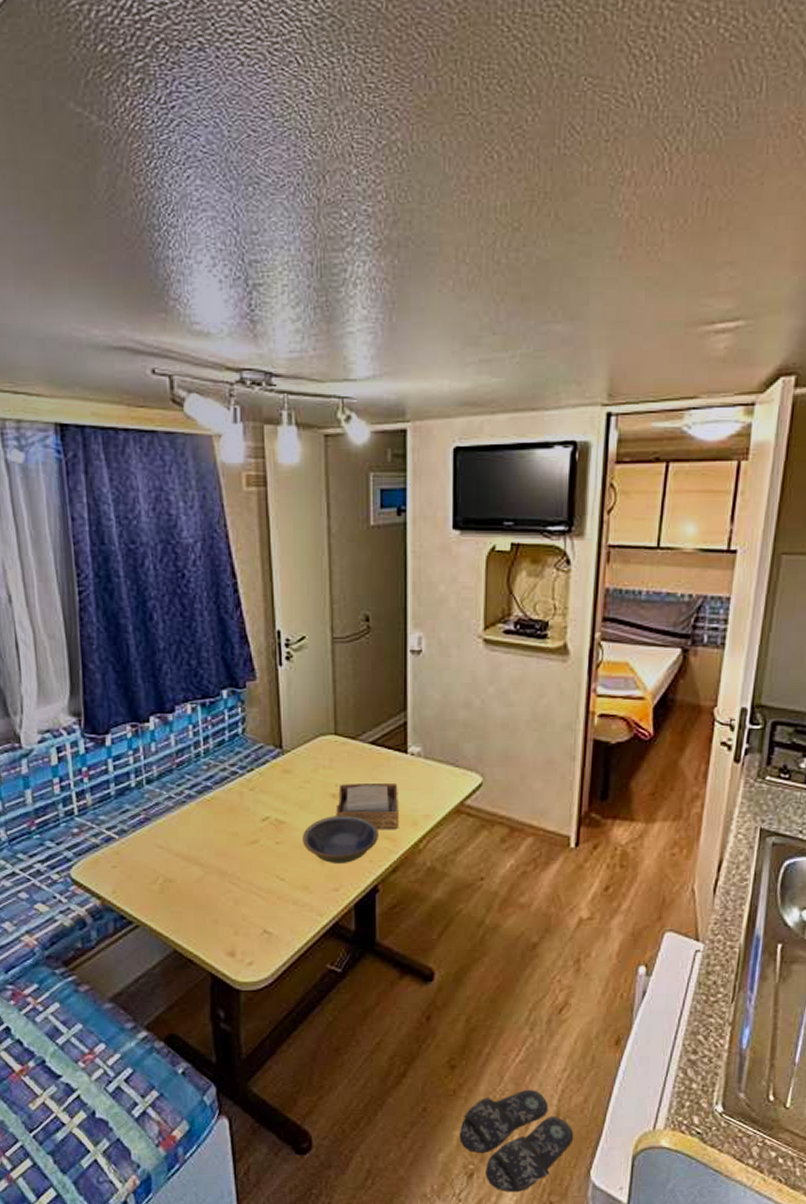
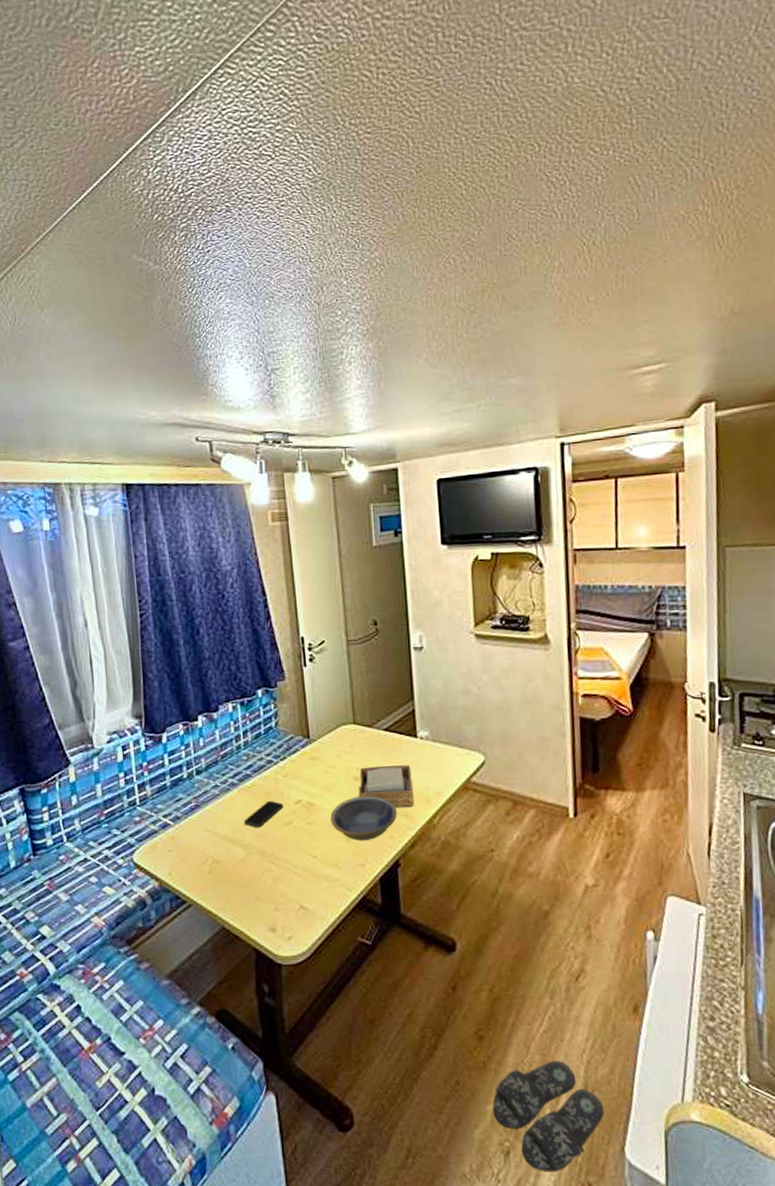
smartphone: none [201,816,249,844] -> present [243,800,284,827]

